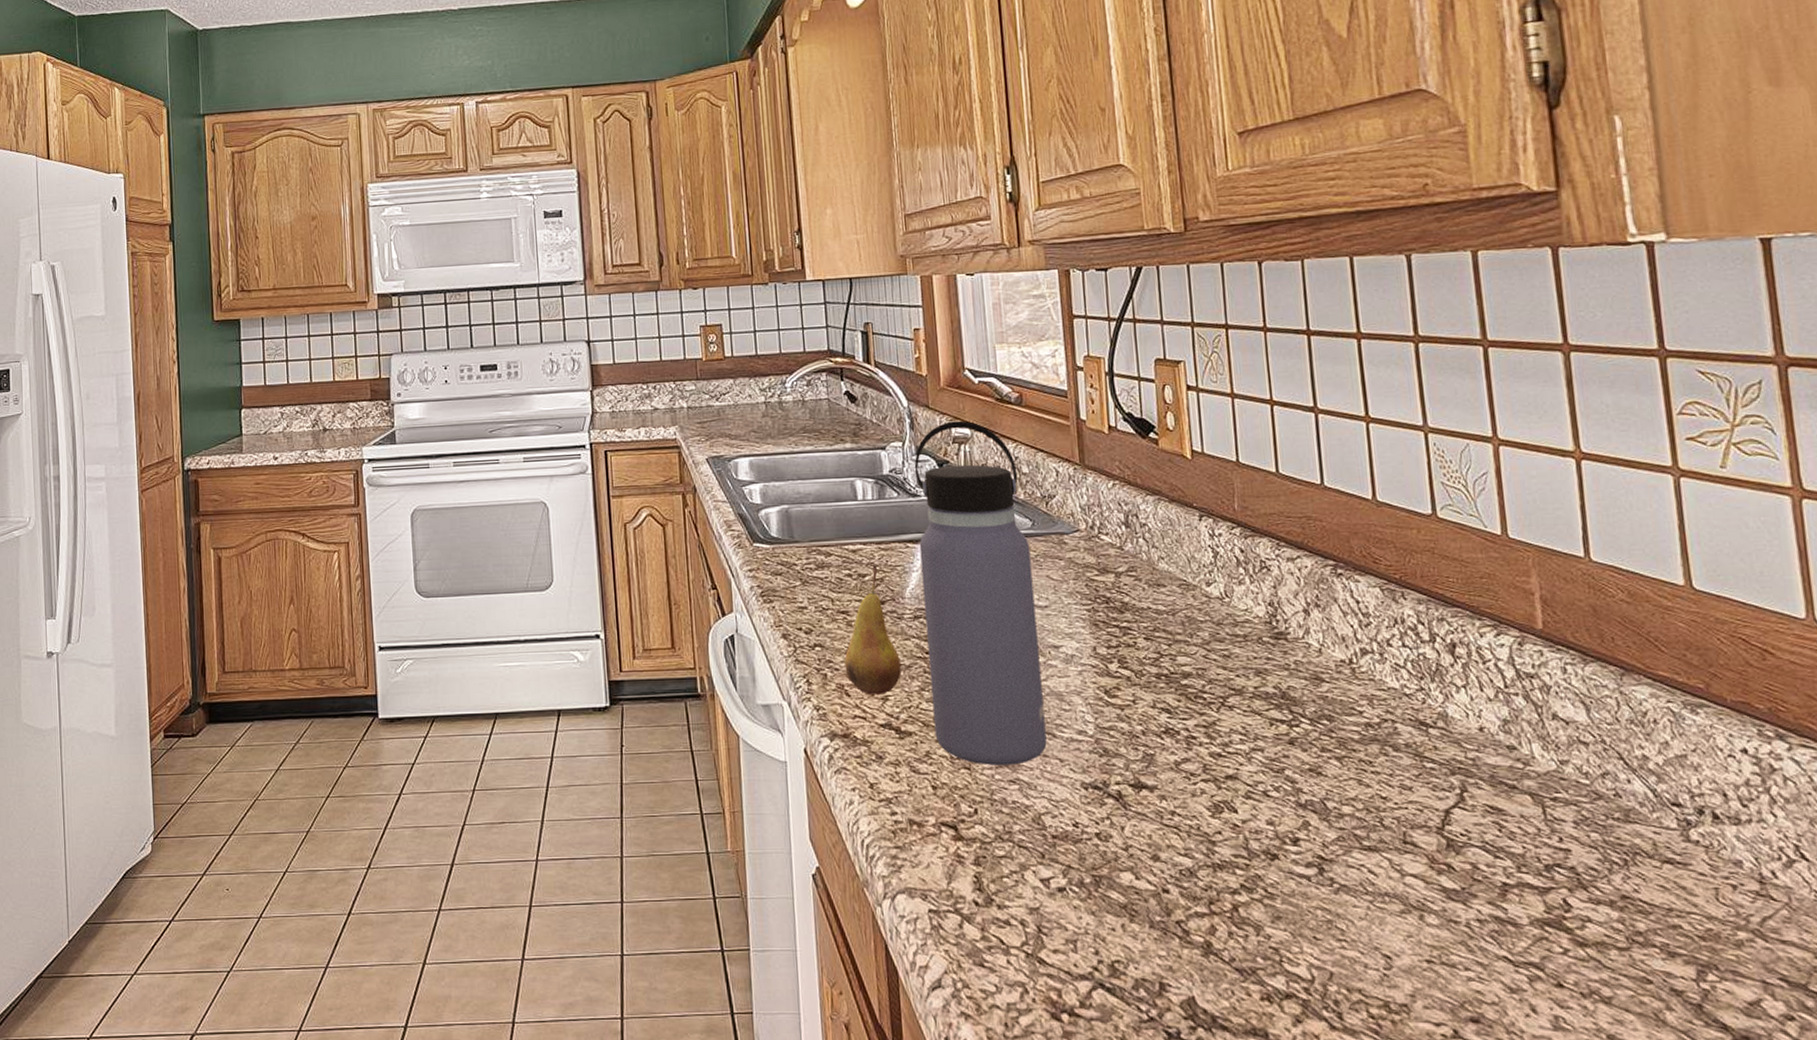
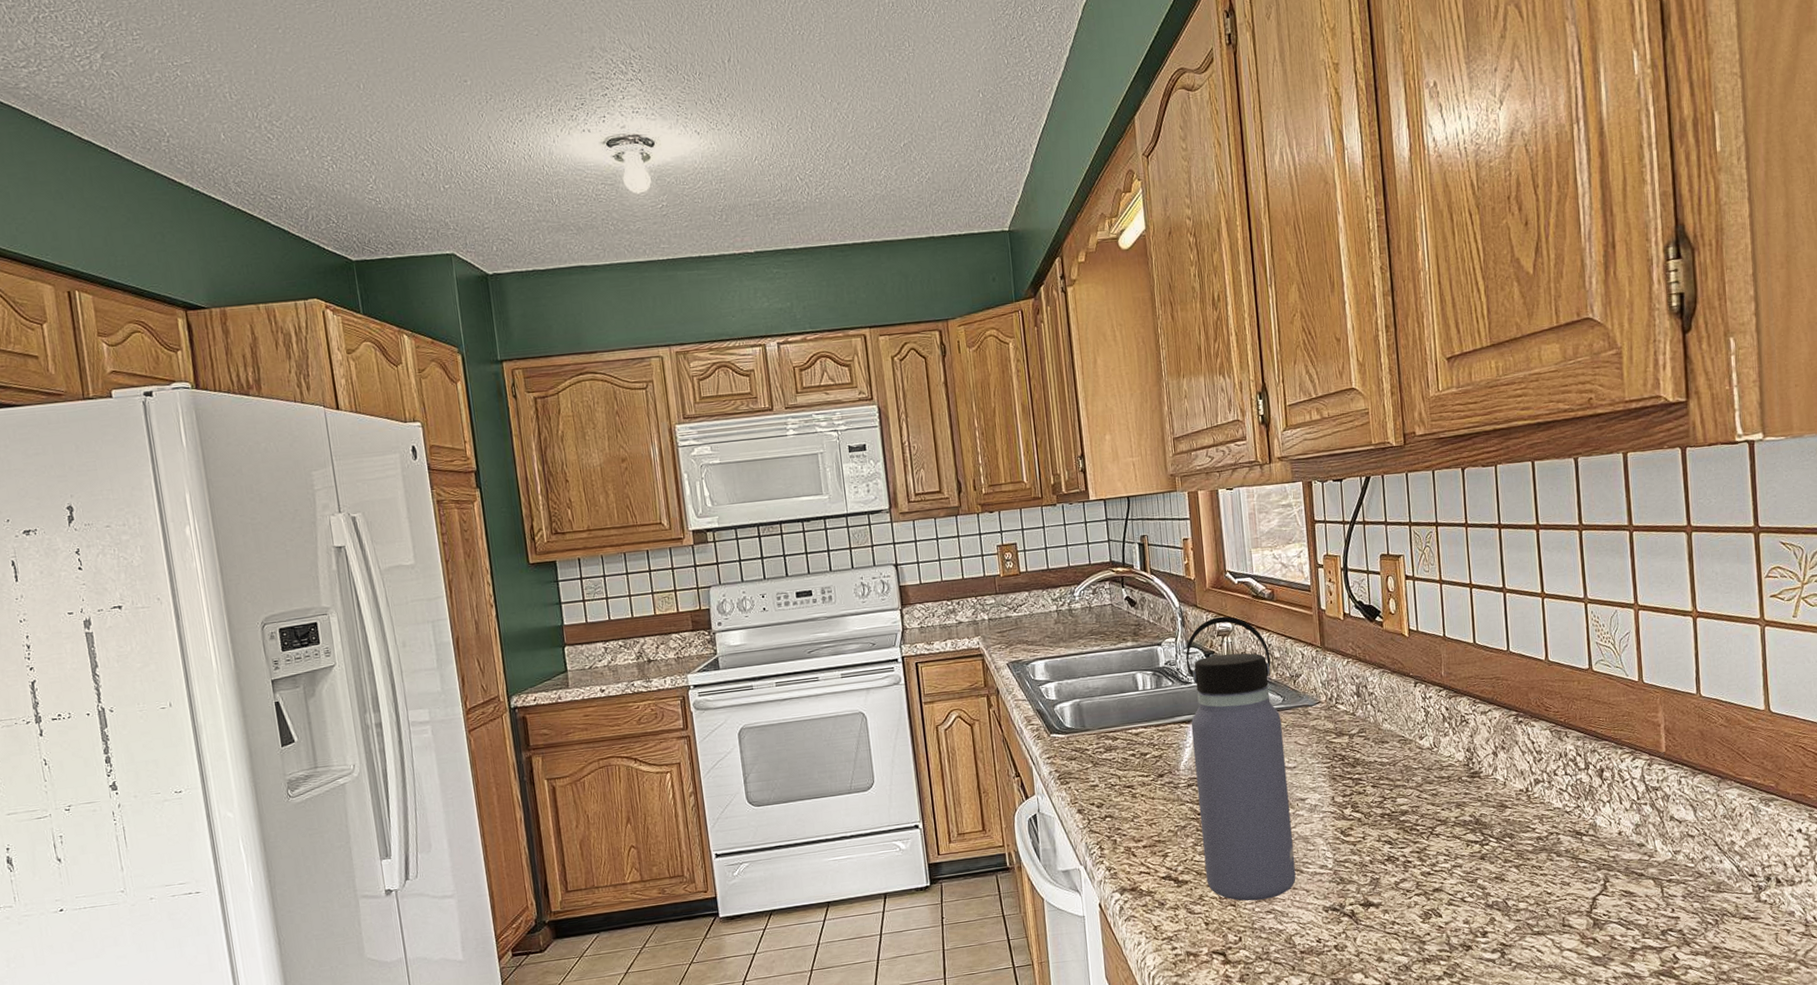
fruit: present [844,565,902,695] -> none [1131,744,1179,854]

